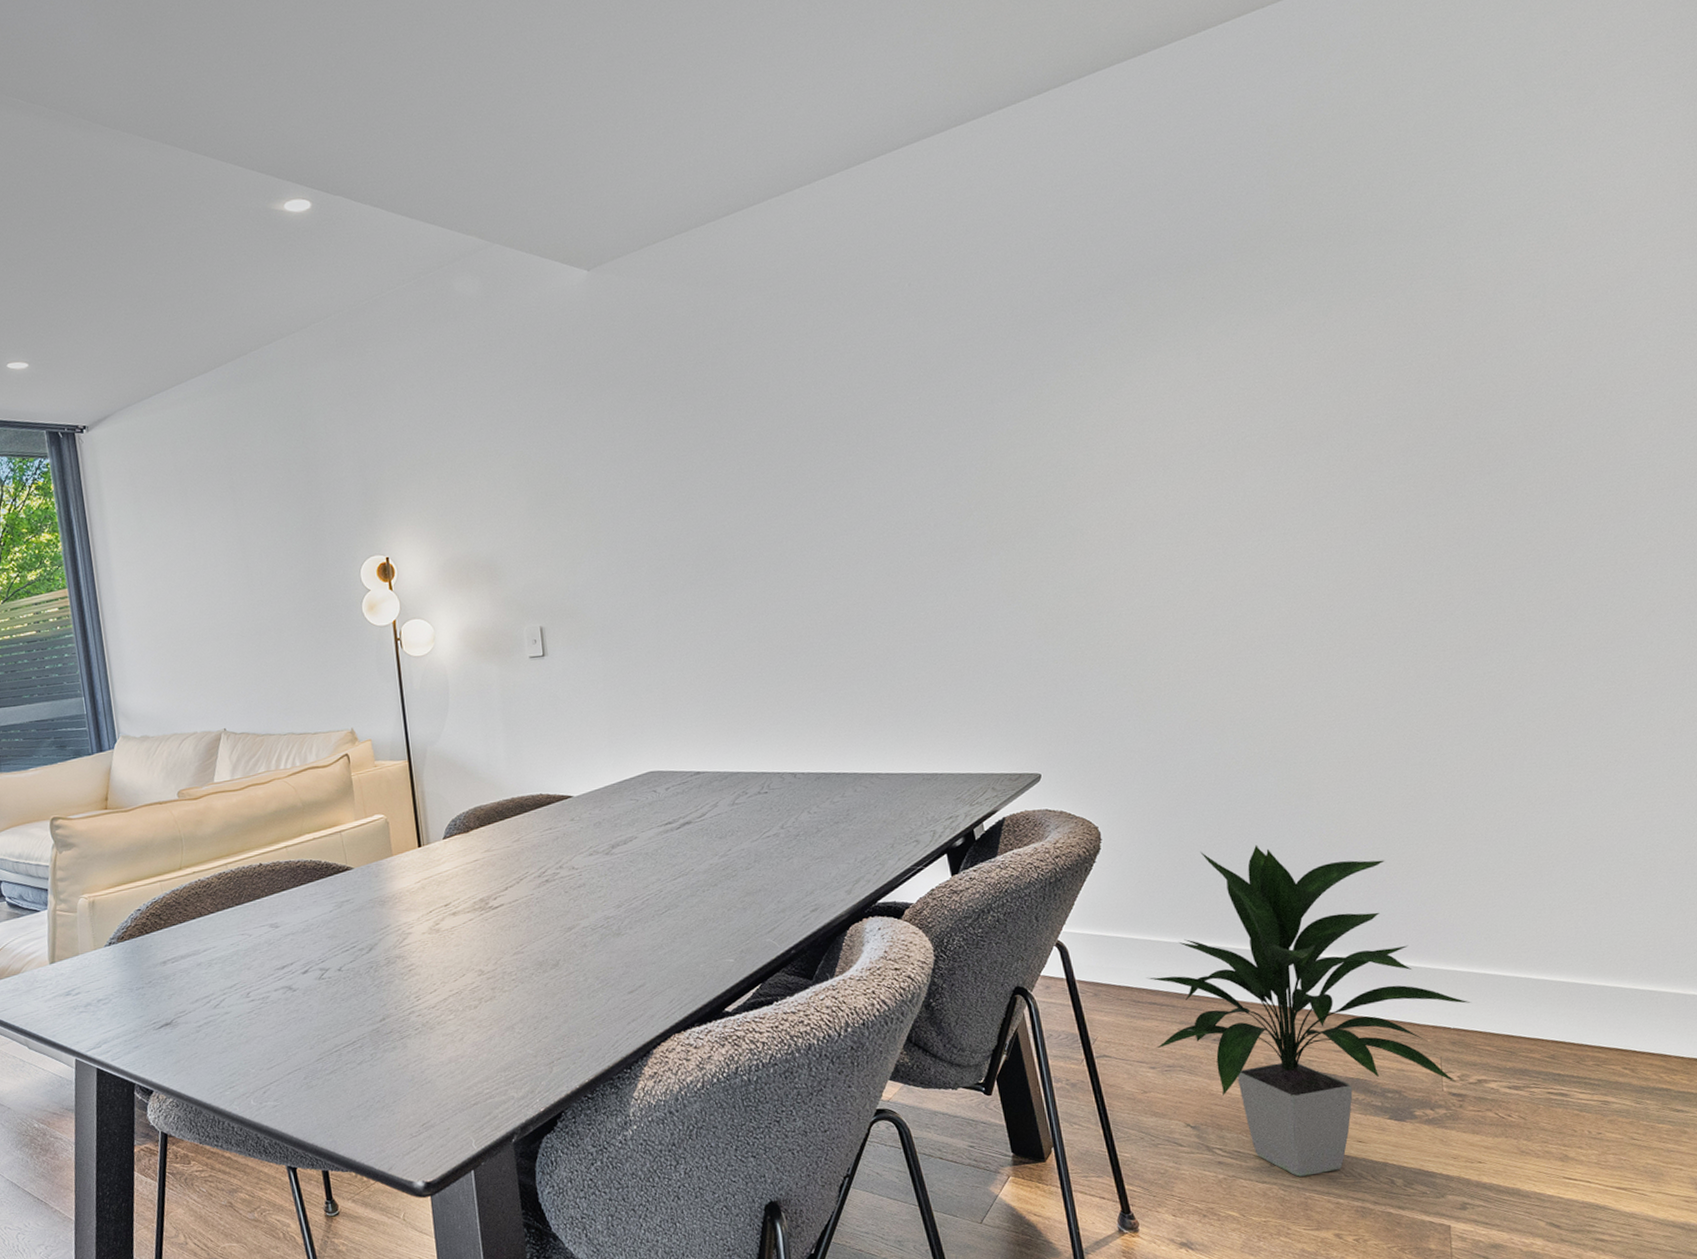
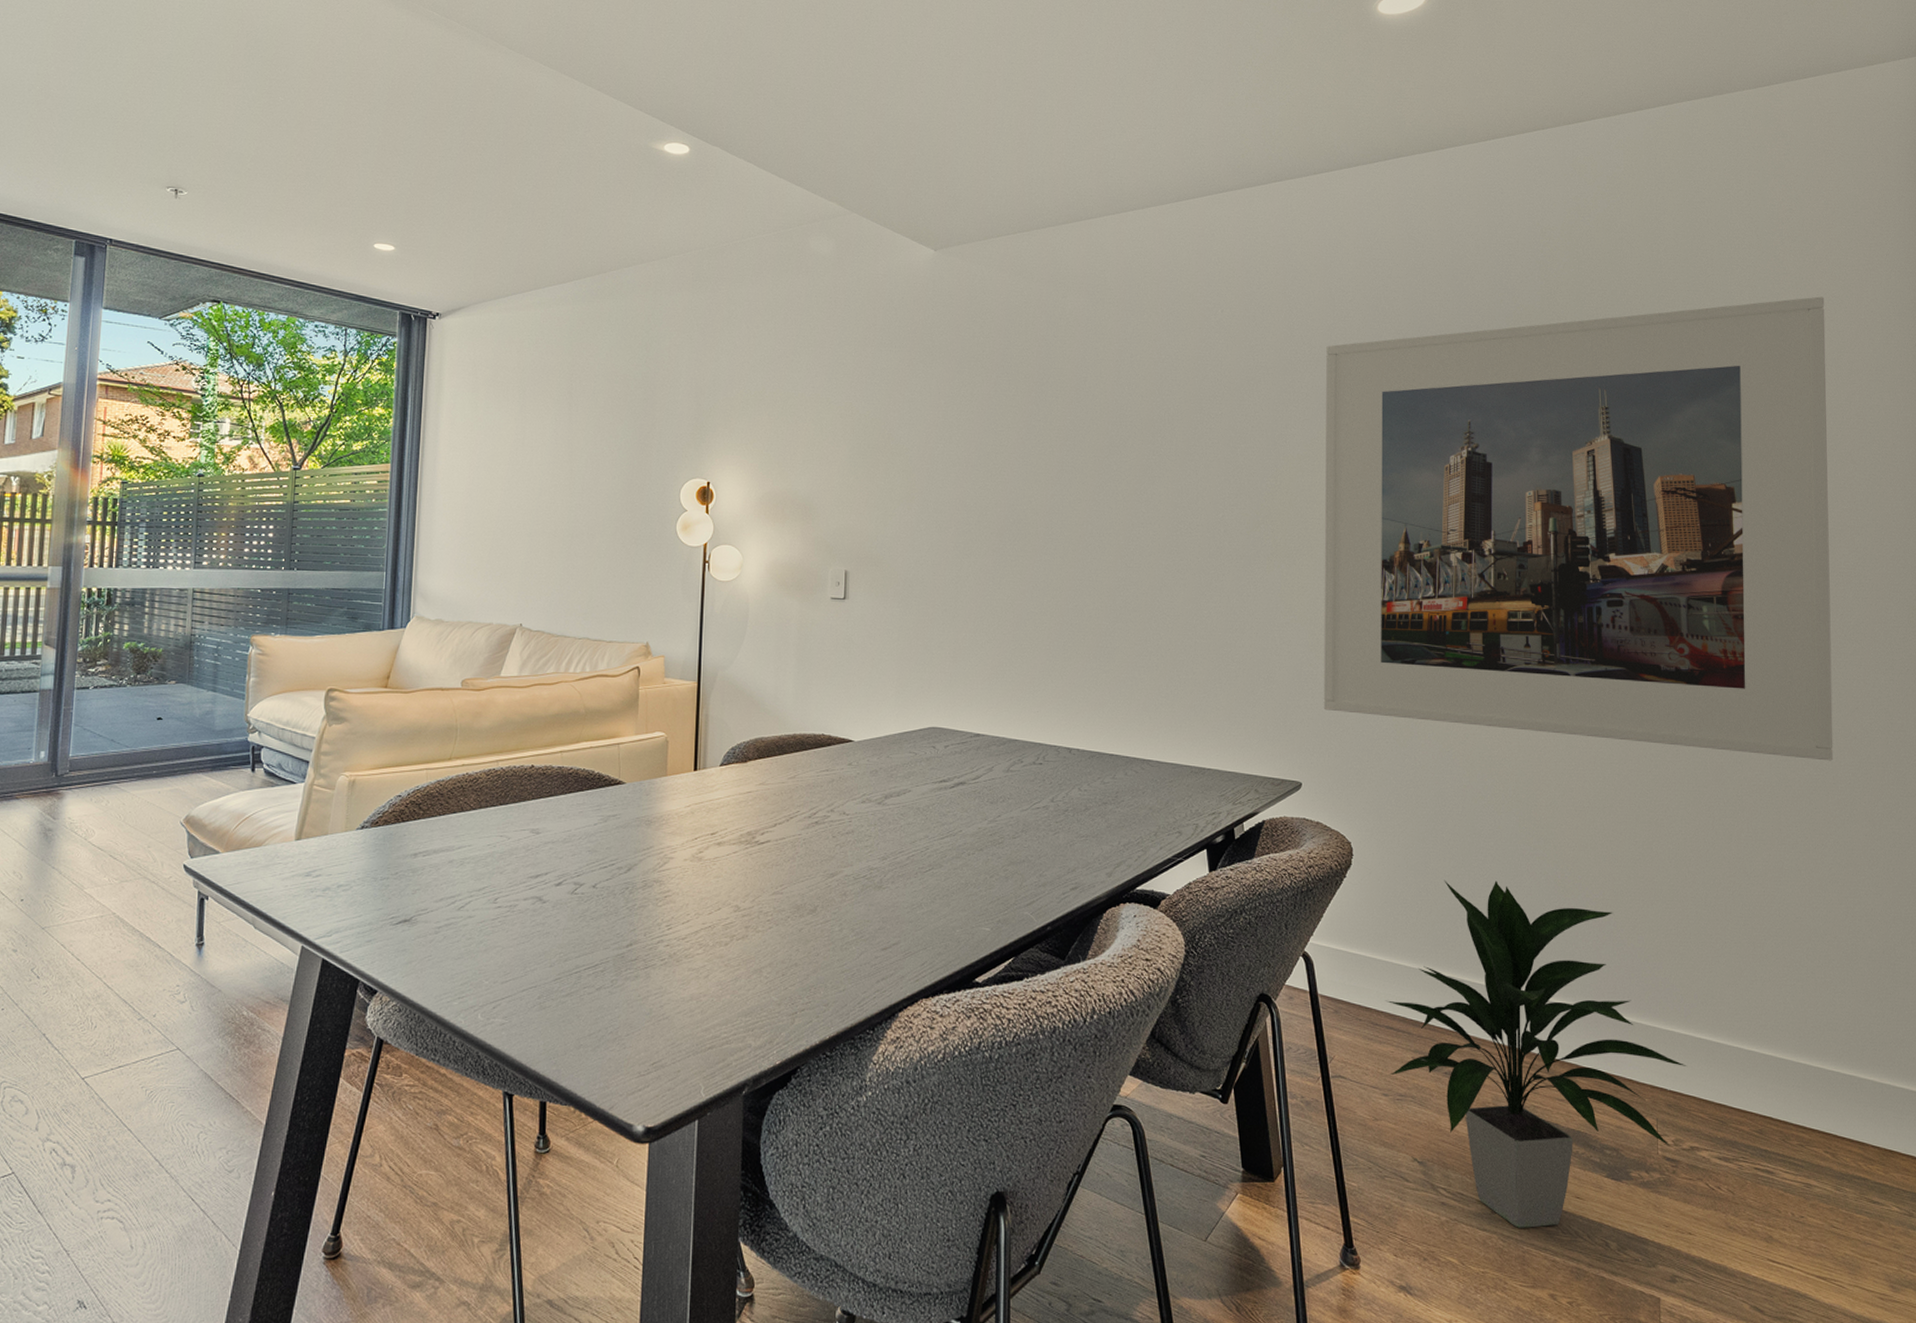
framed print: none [1029,150,1627,697] -> present [1323,296,1834,761]

